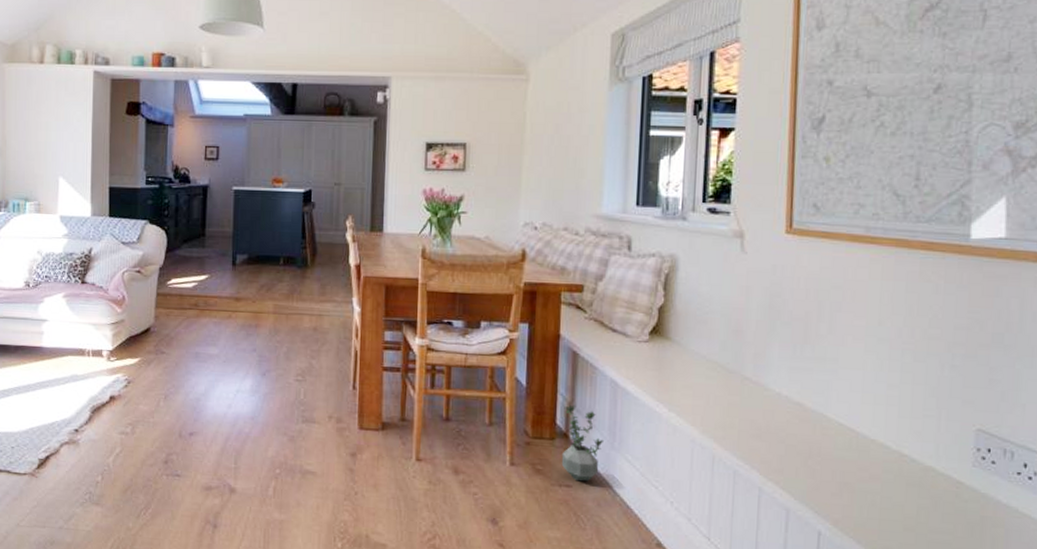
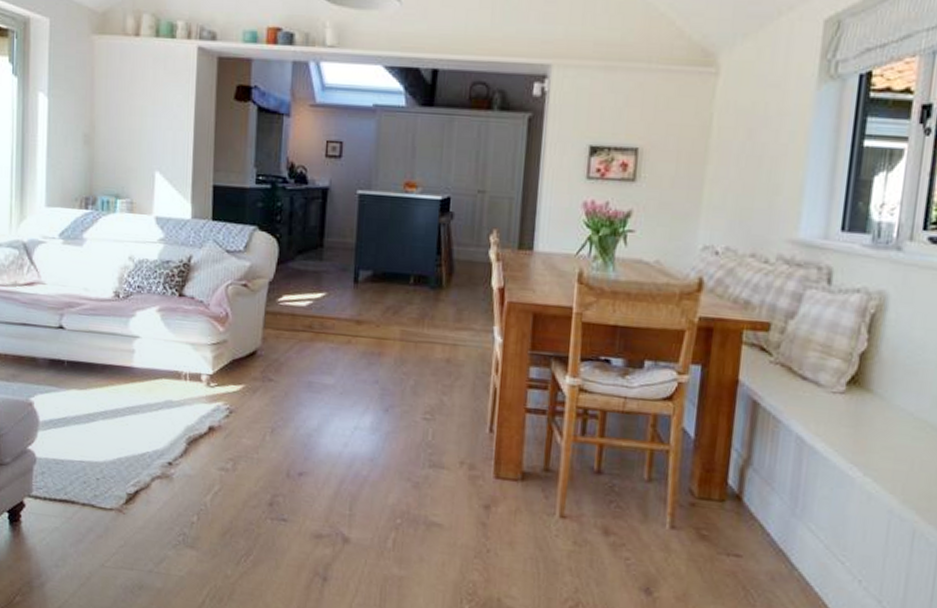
potted plant: present [561,404,605,482] -> none [731,462,784,552]

